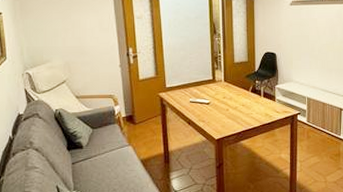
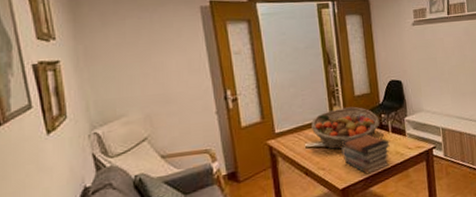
fruit basket: none [196,71,254,107] -> present [311,106,380,150]
book stack: none [219,95,262,130] -> present [341,133,391,175]

